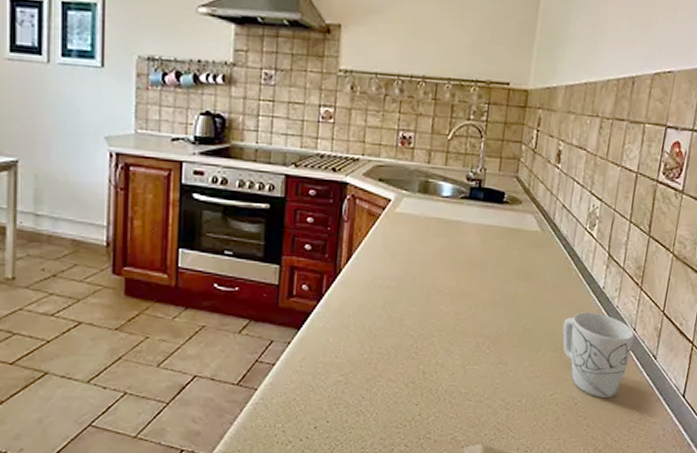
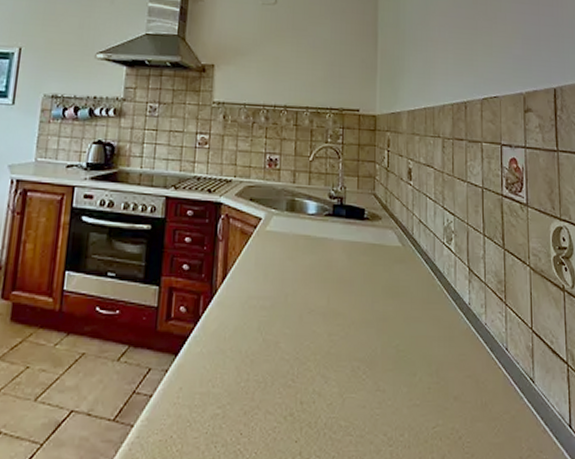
mug: present [562,312,635,398] -> none [435,331,508,430]

